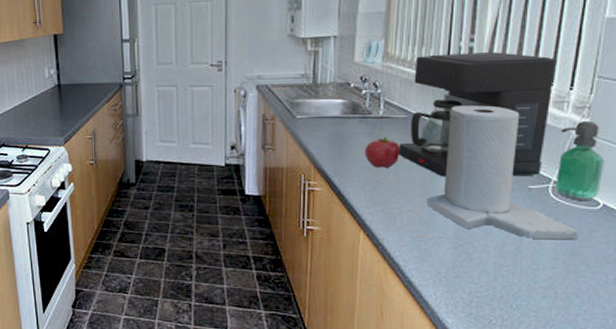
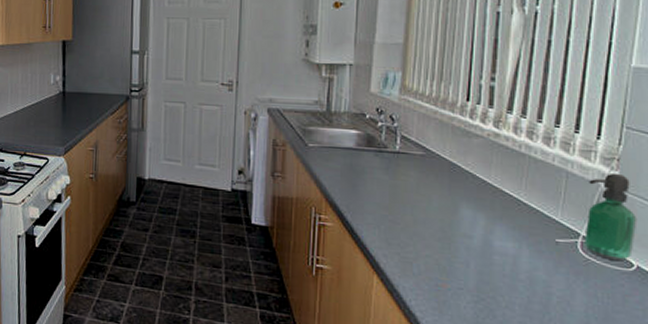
fruit: present [364,137,399,168] -> none [379,174,416,207]
coffee maker: present [398,52,557,177] -> none [415,91,583,228]
paper towel: present [426,105,578,240] -> none [444,146,611,303]

